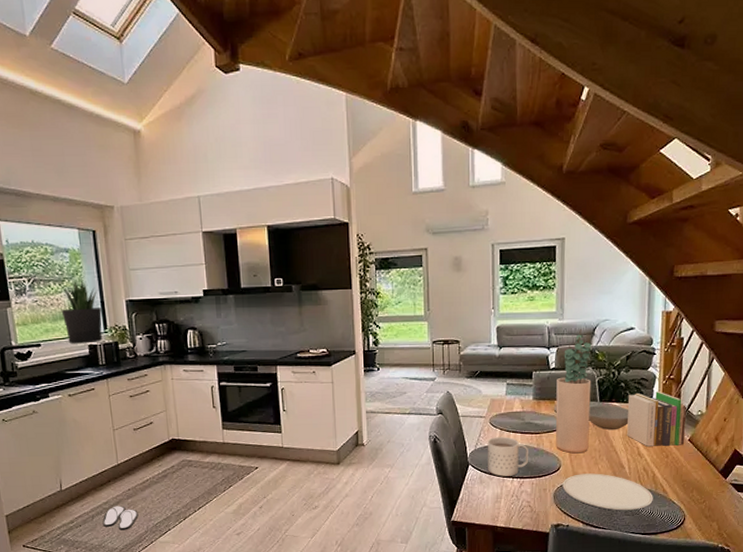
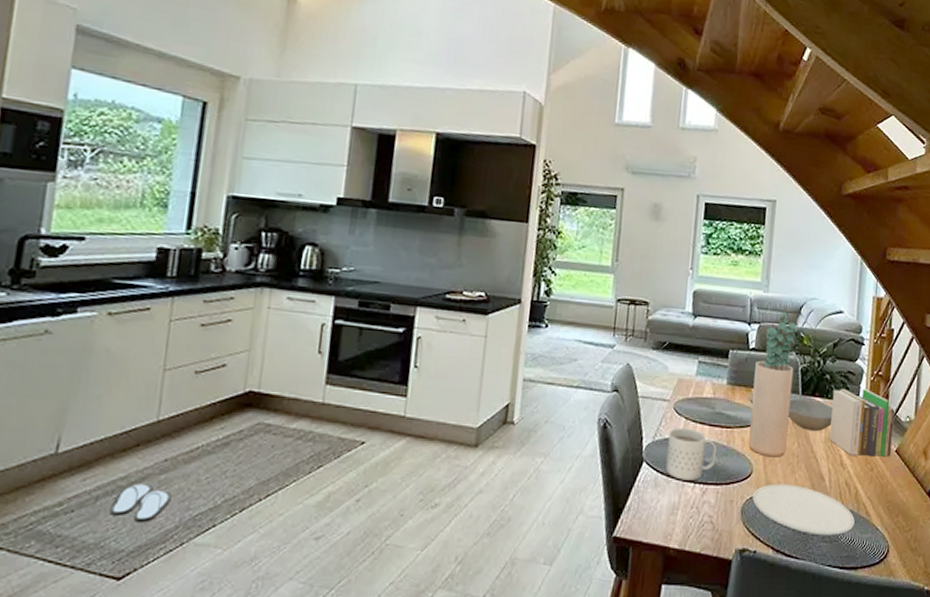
planter: present [61,281,103,344] -> none [128,160,191,246]

